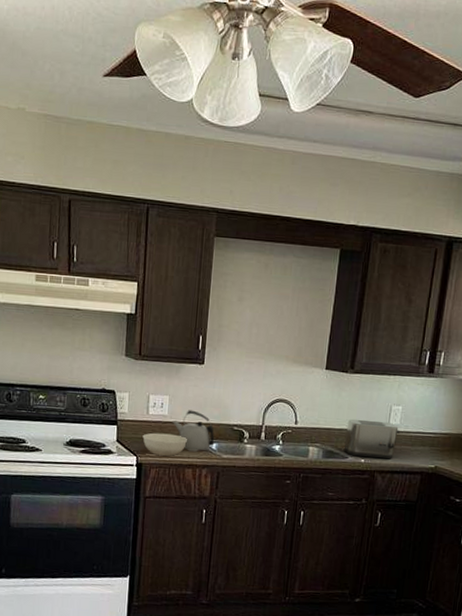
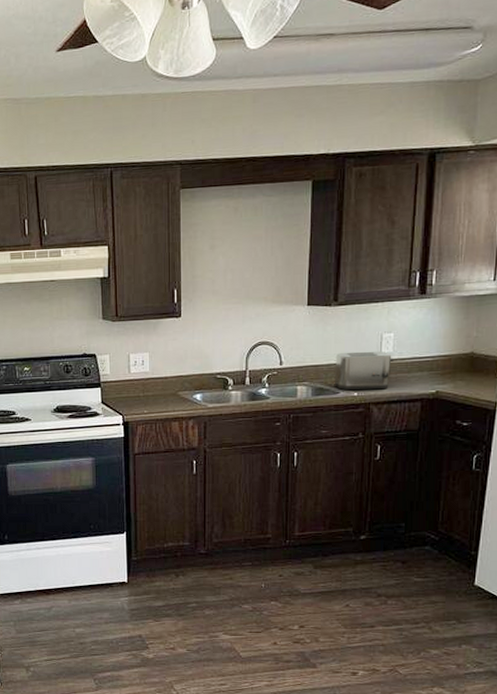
bowl: present [142,432,187,457] -> none [126,389,171,413]
kettle: present [173,410,215,452] -> none [155,364,199,405]

